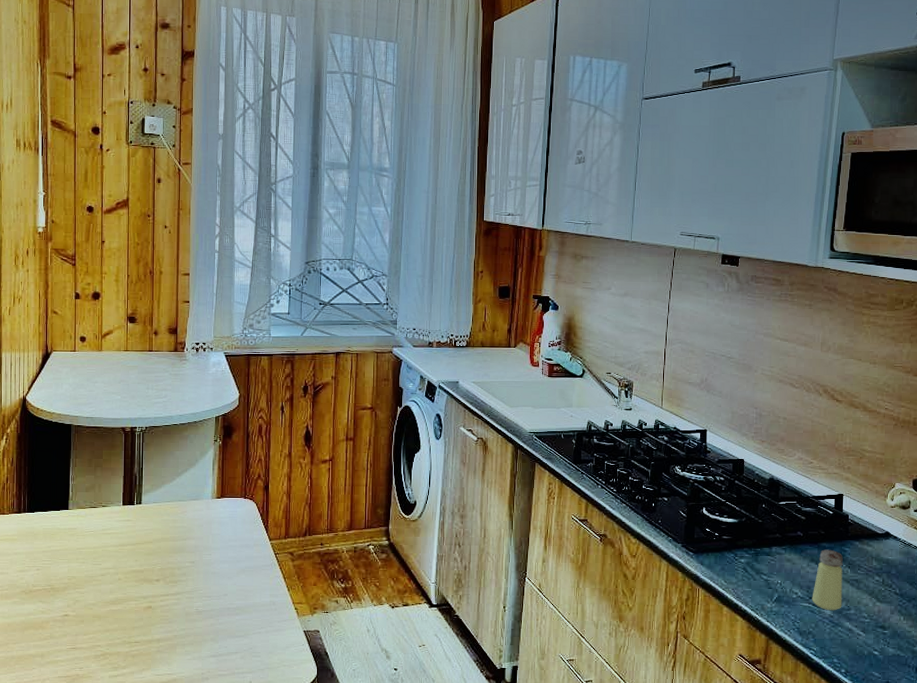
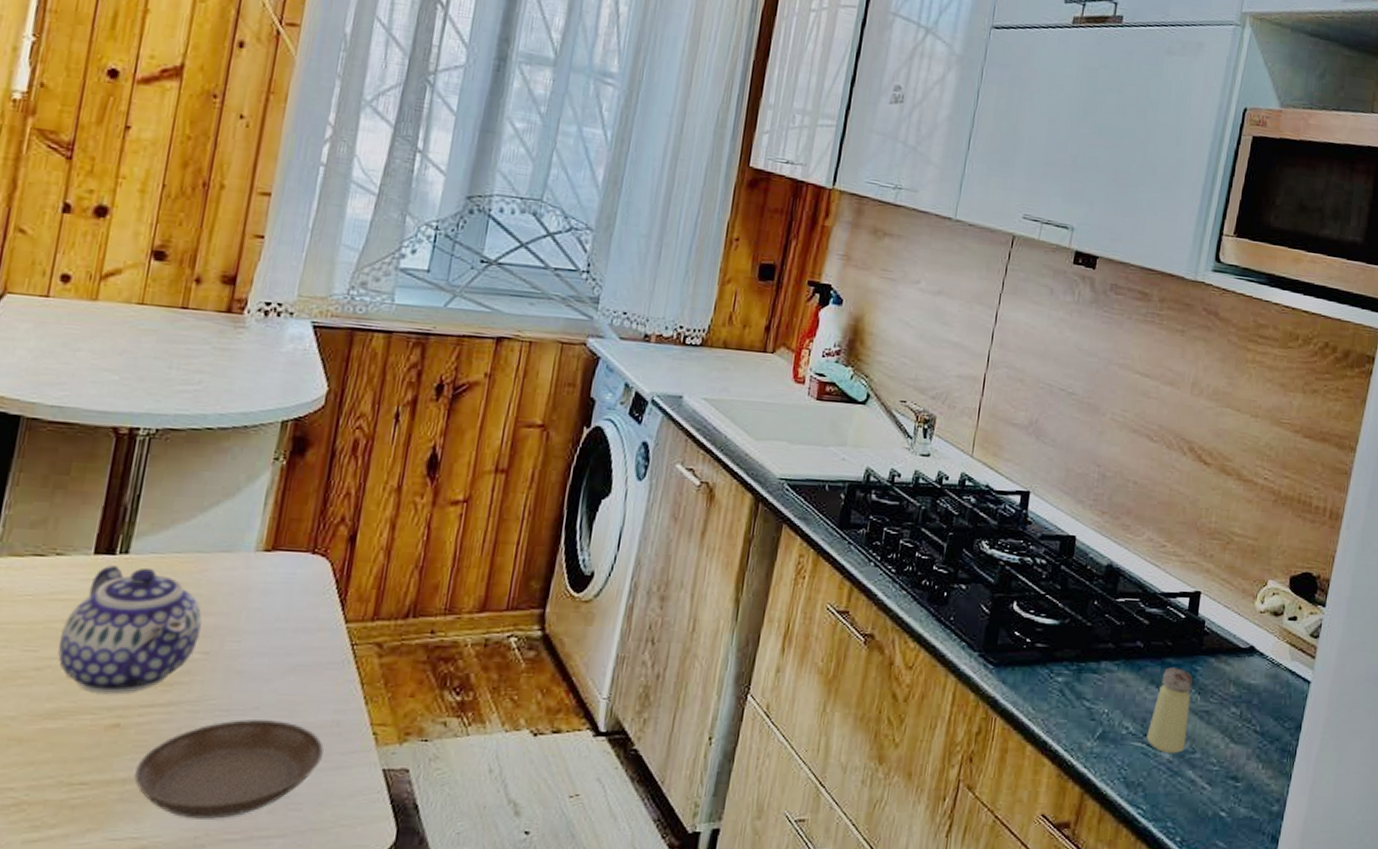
teapot: none [112,512,187,589] -> present [58,565,202,695]
saucer: none [163,602,267,662] -> present [133,719,324,819]

